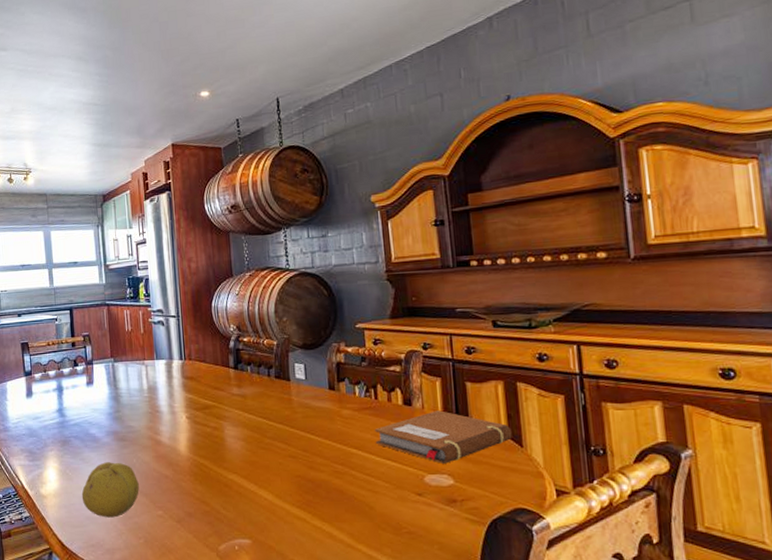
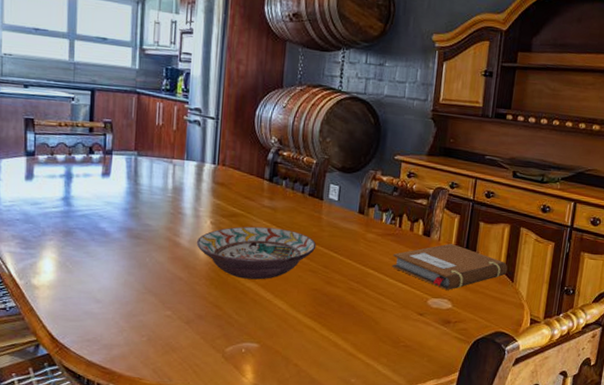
fruit: present [81,462,139,518] -> none [81,258,149,315]
decorative bowl: none [175,415,292,471] -> present [196,226,317,280]

